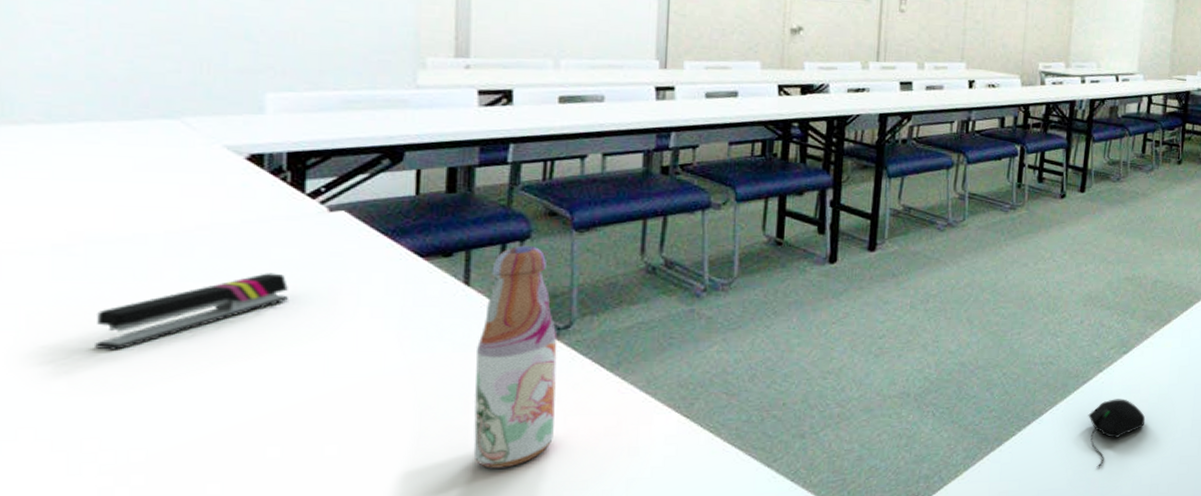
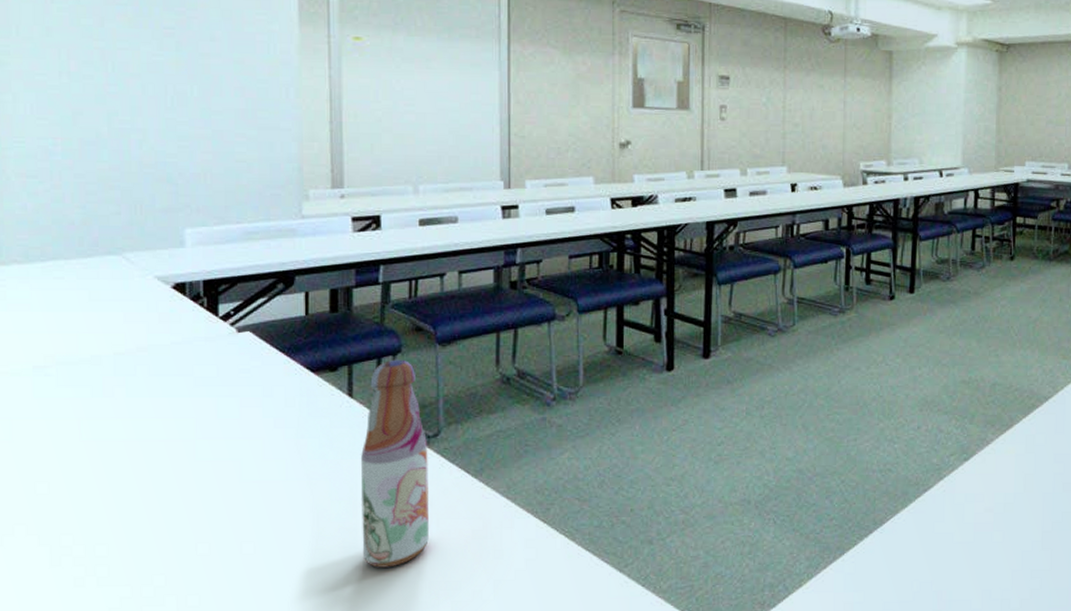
stapler: present [95,273,288,350] -> none [67,388,209,457]
computer mouse: present [1088,399,1145,468] -> none [931,508,991,581]

